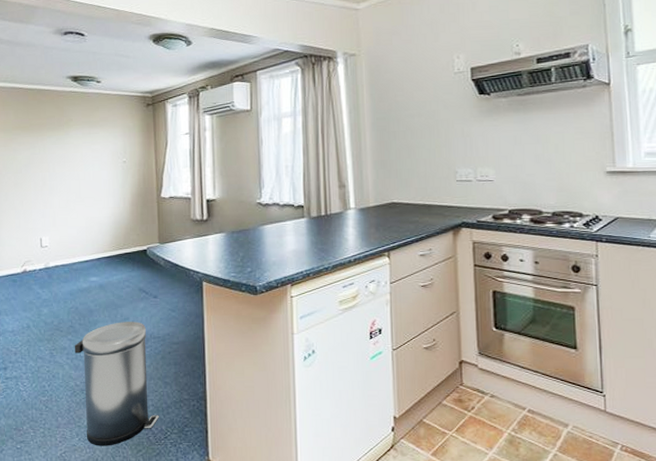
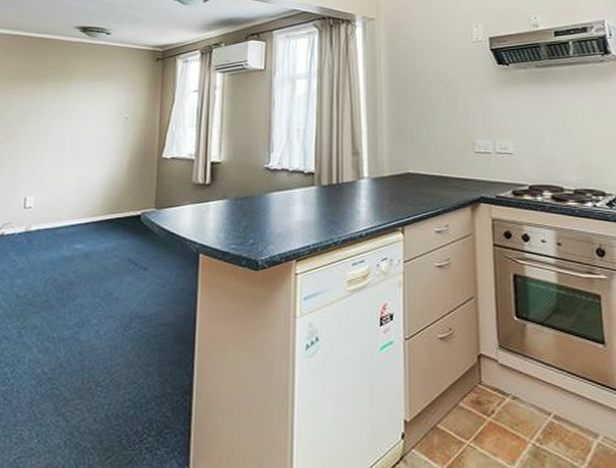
pedal bin: present [74,322,159,446] -> none [46,297,136,451]

